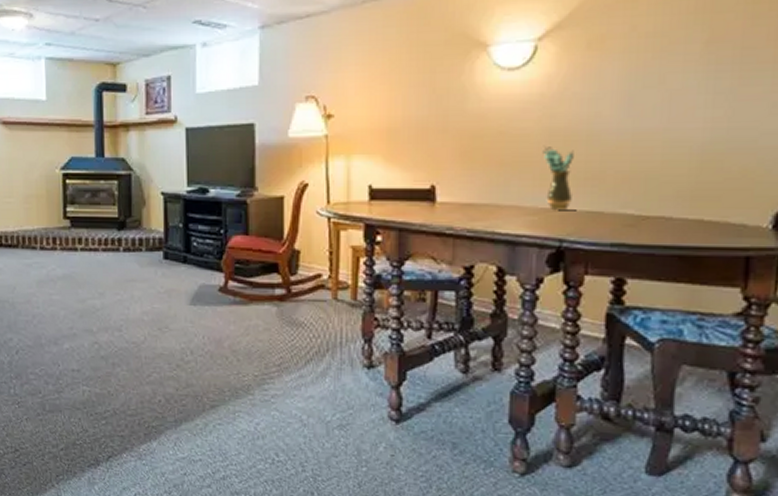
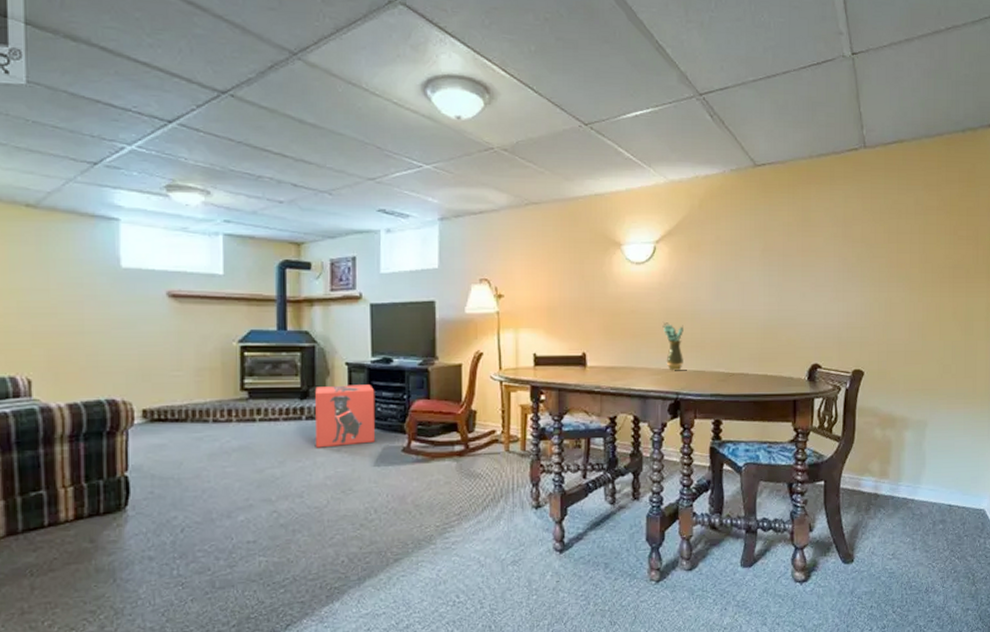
storage box: none [132,216,192,282] -> present [315,384,376,448]

